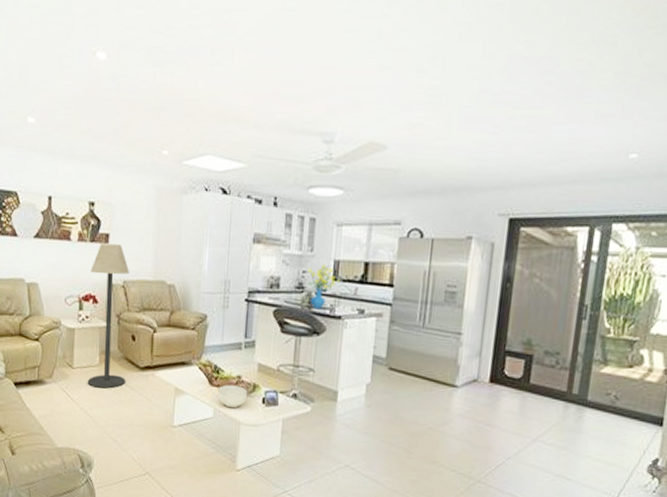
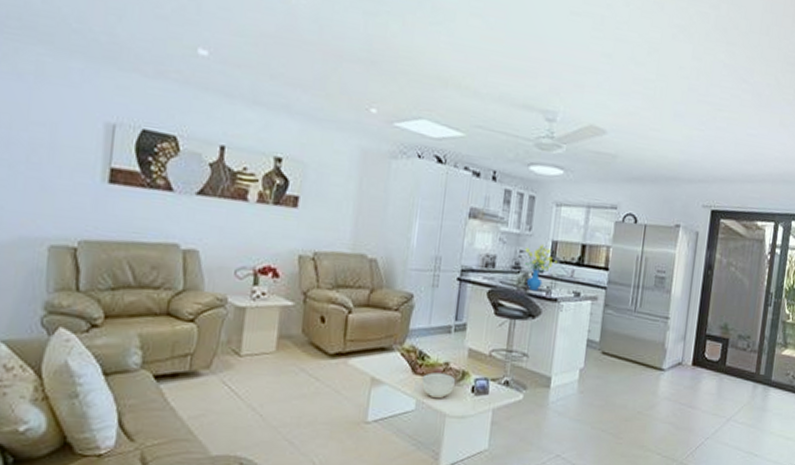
floor lamp: present [88,243,130,389] -> none [260,207,323,380]

